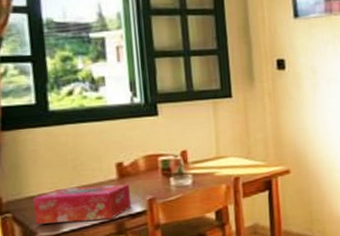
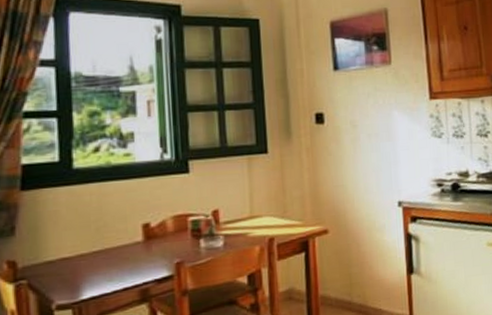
tissue box: present [33,184,132,225] -> none [51,246,158,292]

